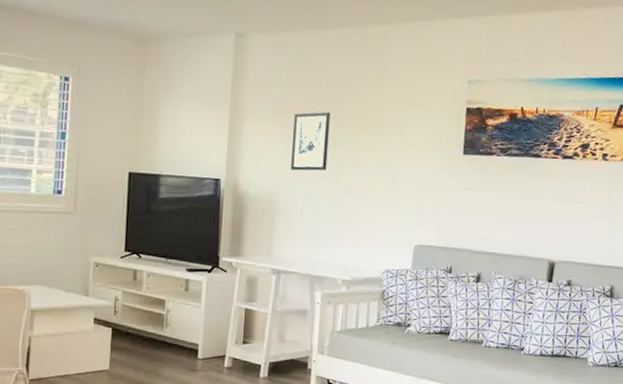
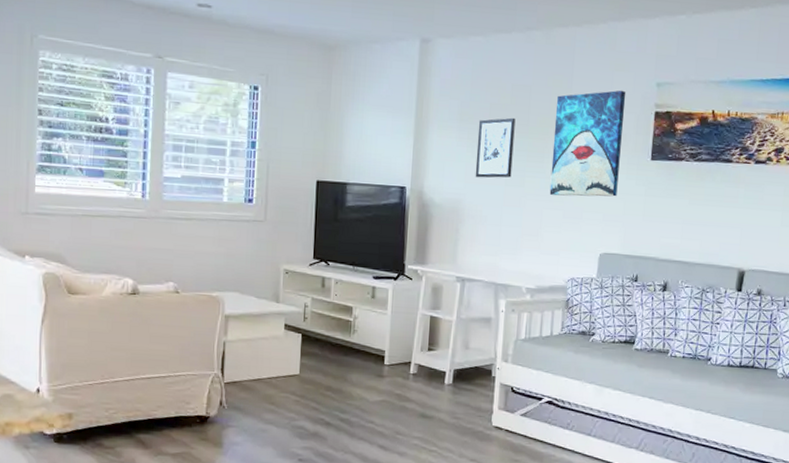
wall art: none [364,86,439,190] -> present [549,90,626,197]

